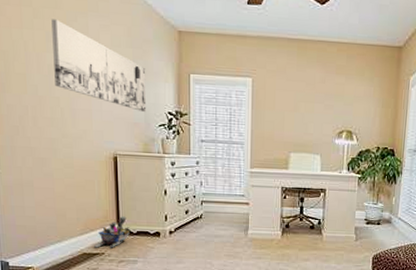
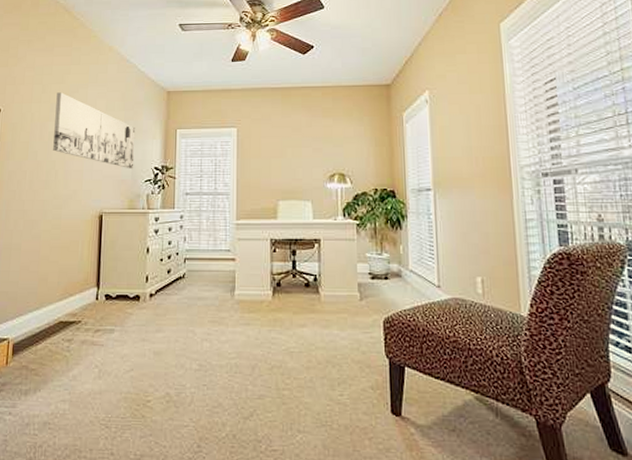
waste bin: present [94,216,131,248] -> none [71,278,110,315]

